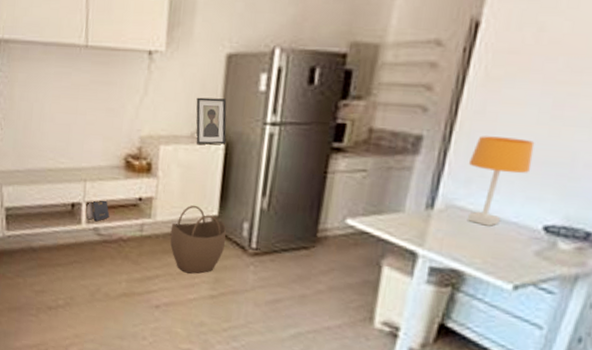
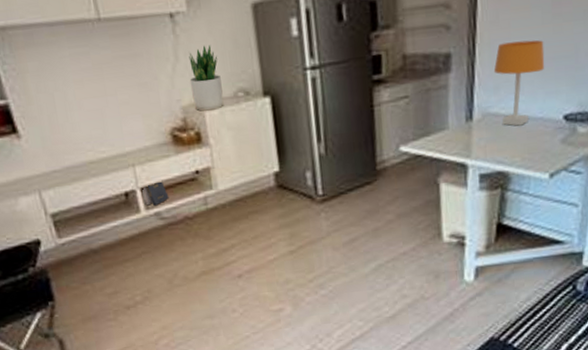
planter: none [152,84,183,146] -> present [189,44,224,111]
woven basket: present [170,205,226,274] -> none [235,165,293,236]
picture frame: present [195,97,227,145] -> none [231,51,271,104]

